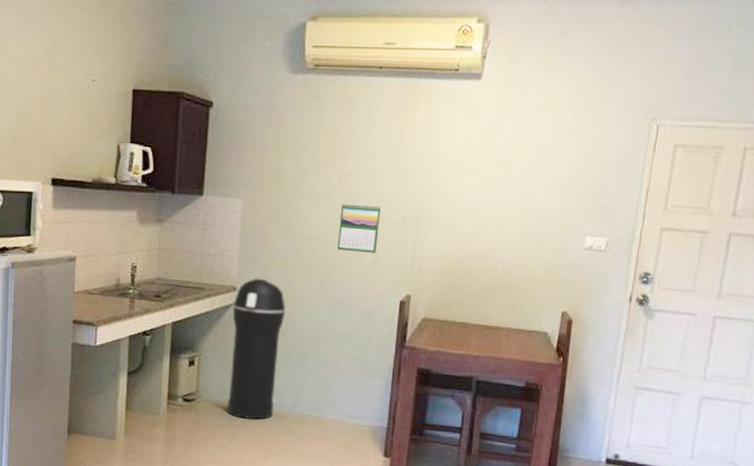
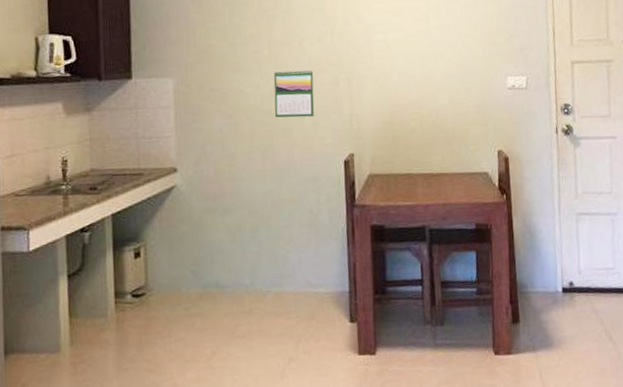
trash can: present [226,278,286,420] -> none [175,155,231,306]

